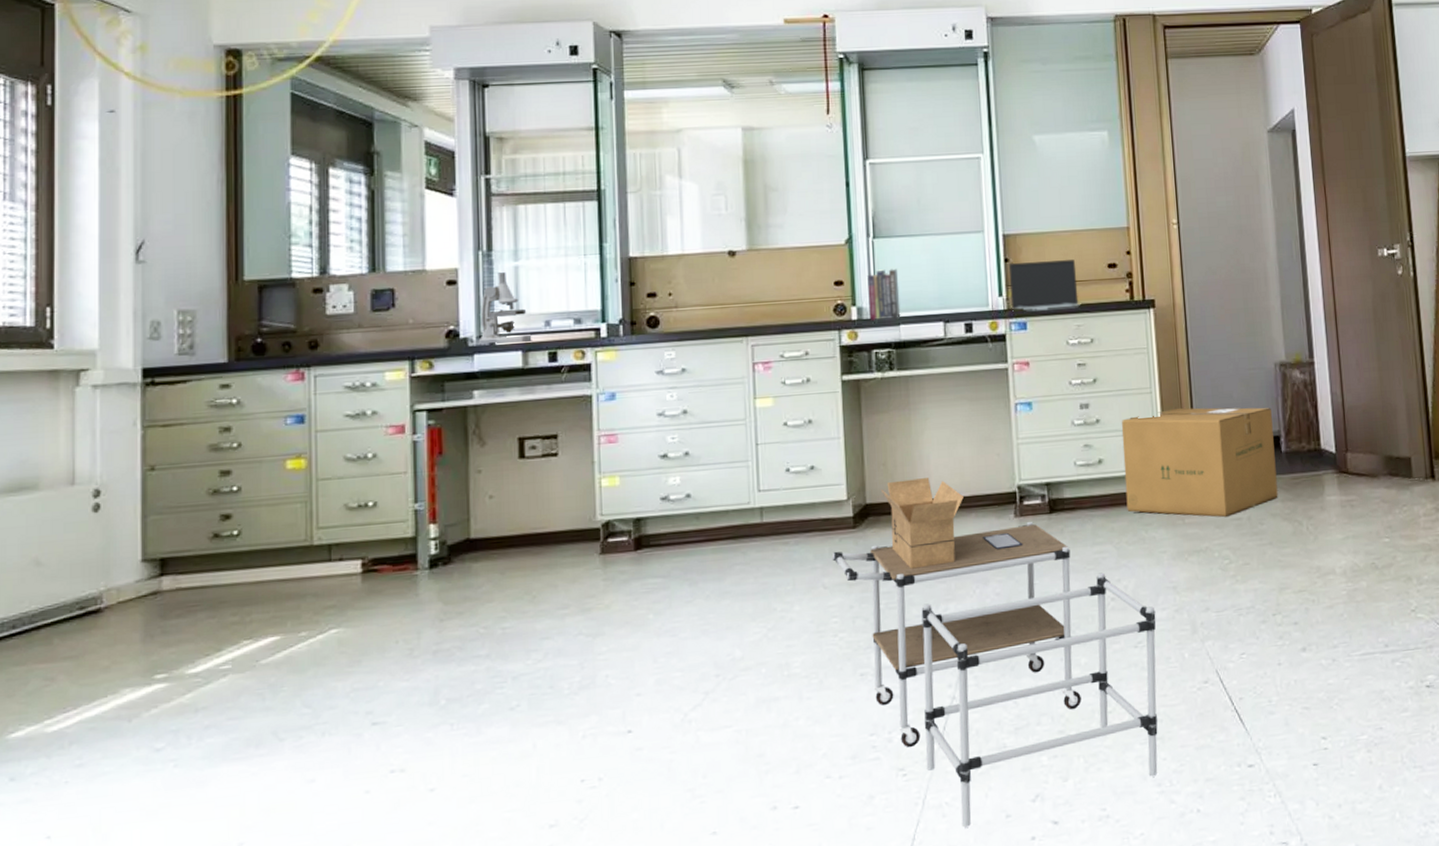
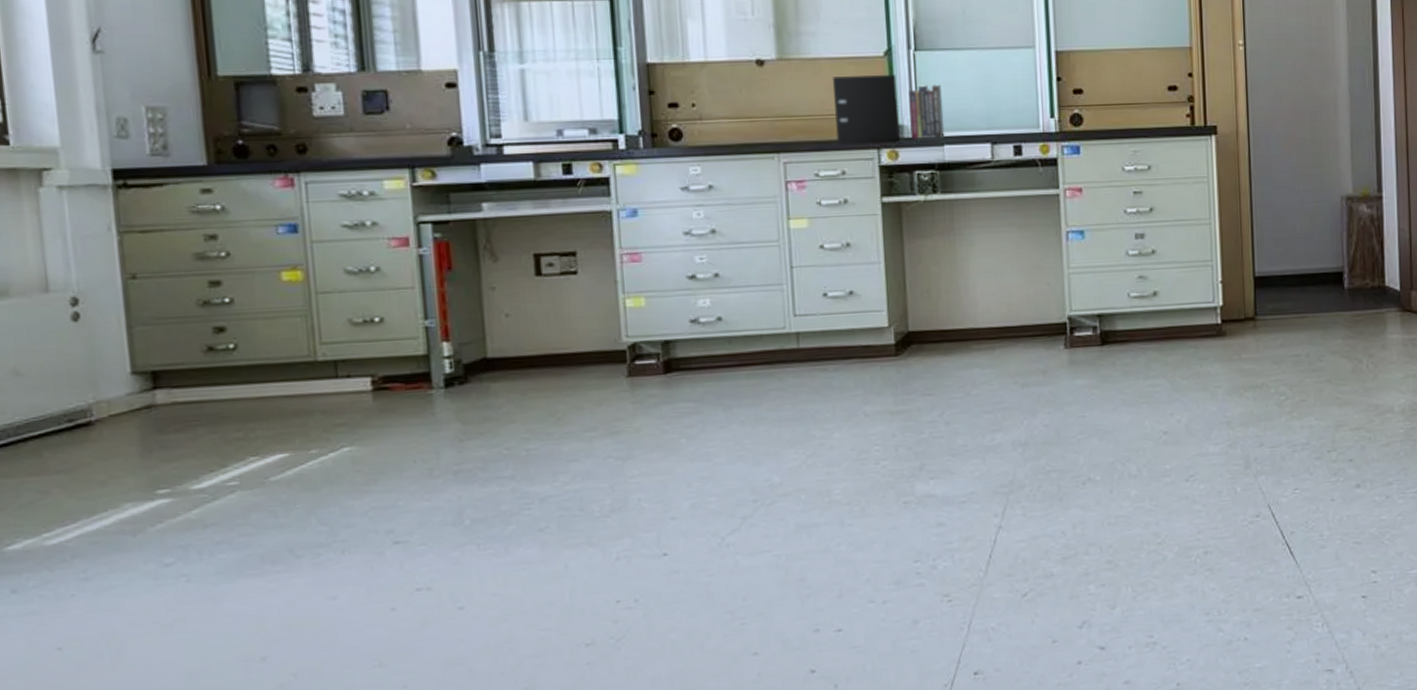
microscope: present [478,272,534,345] -> none [484,76,545,154]
binder: none [797,261,859,328] -> present [832,75,900,145]
utility cart: present [831,478,1158,828] -> none [873,306,1209,652]
laptop: present [1009,260,1080,313] -> none [1062,80,1138,136]
box: present [1121,407,1278,518] -> none [1178,240,1339,354]

